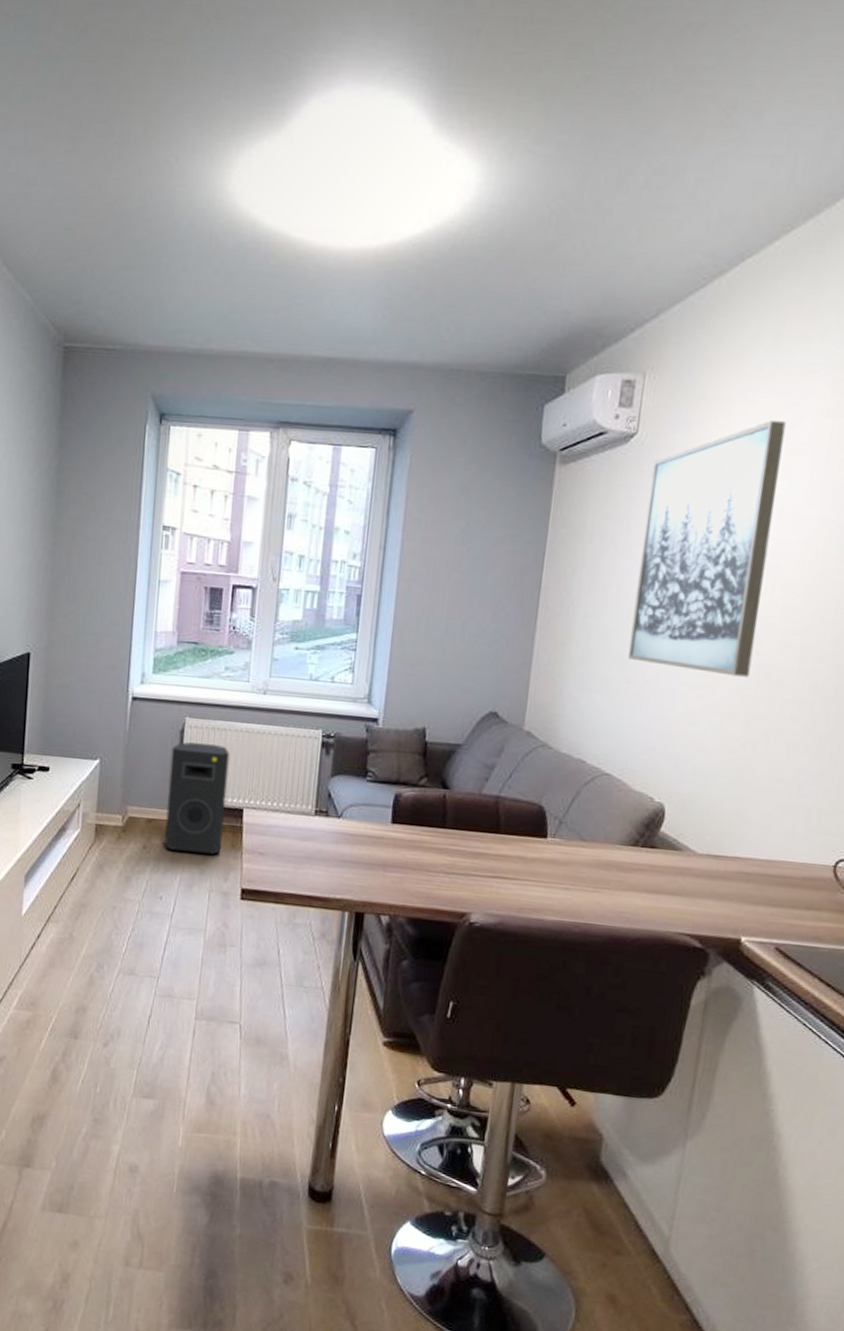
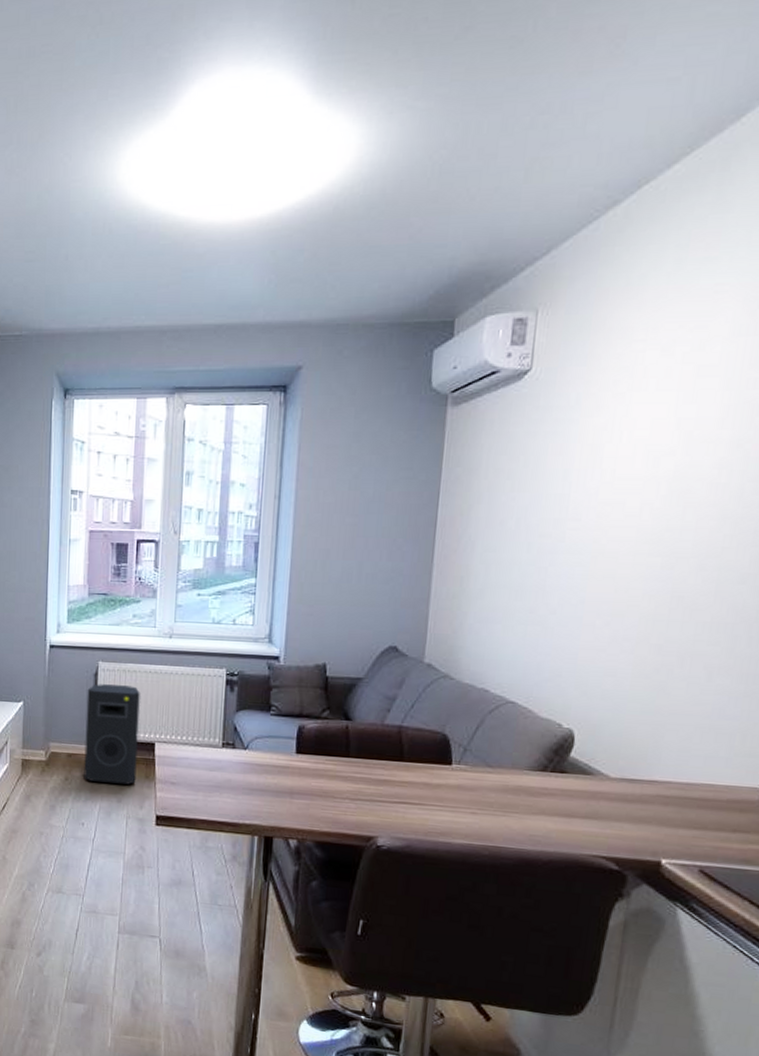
wall art: present [627,420,786,677] -> none [529,345,693,602]

